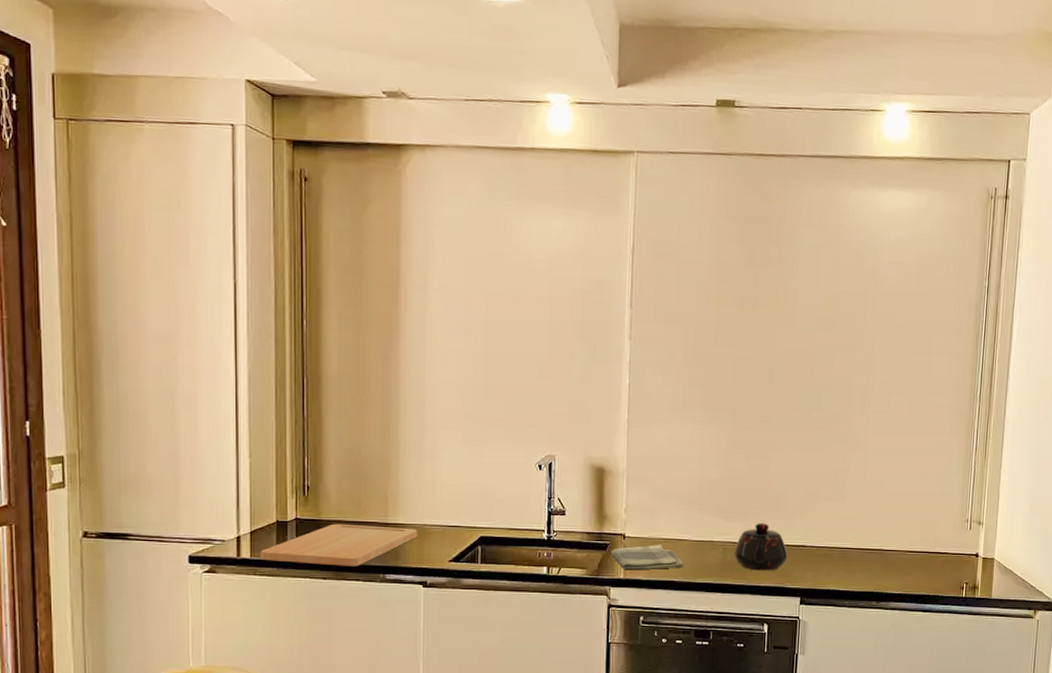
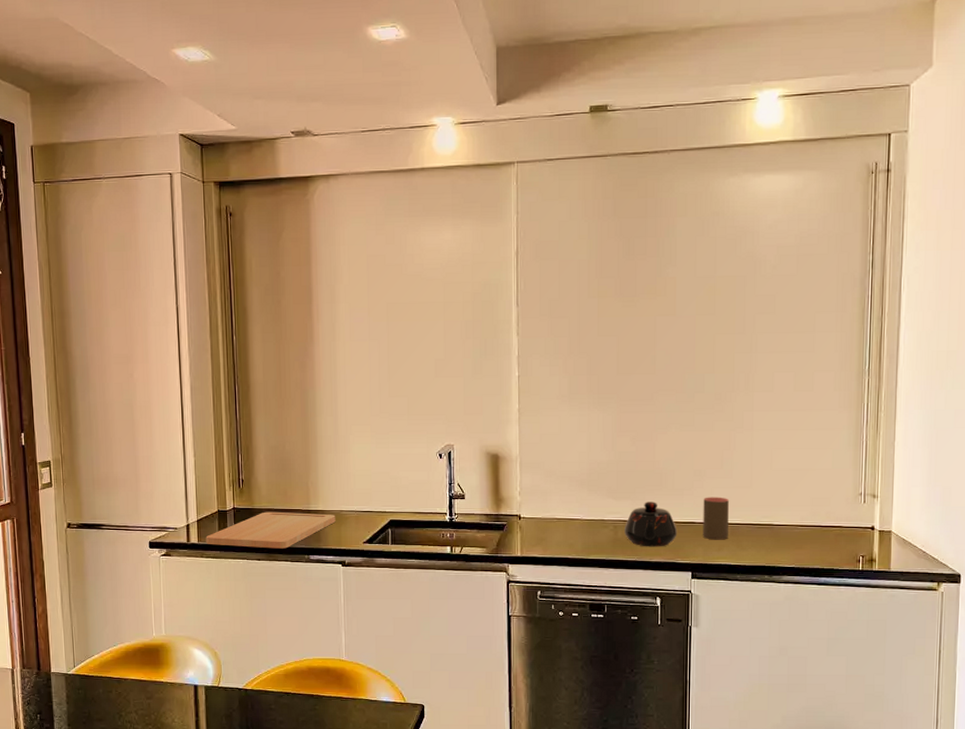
dish towel: present [610,545,684,570] -> none [507,524,577,548]
cup: none [813,519,840,565] -> present [703,497,729,540]

